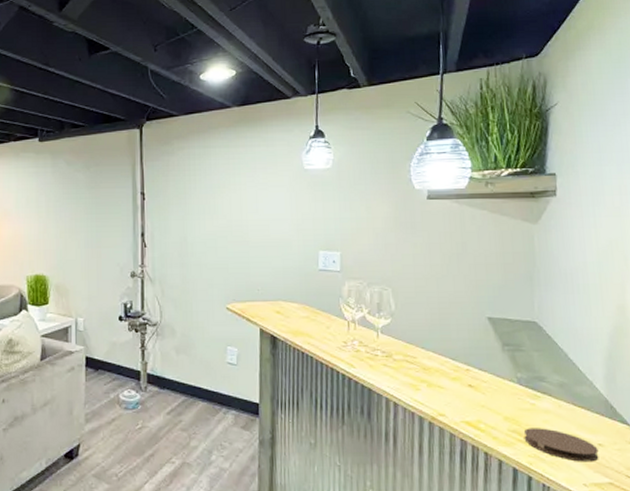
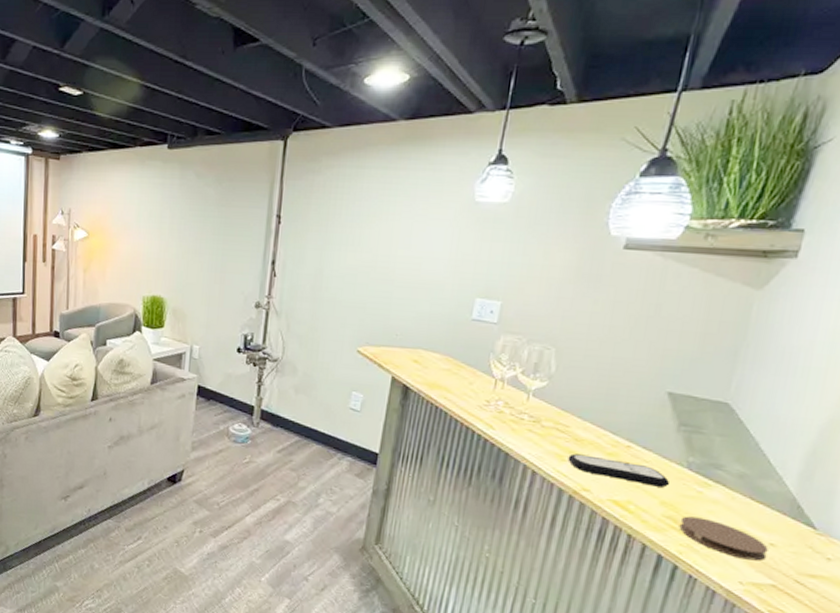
remote control: none [421,382,508,404] -> present [567,453,671,488]

